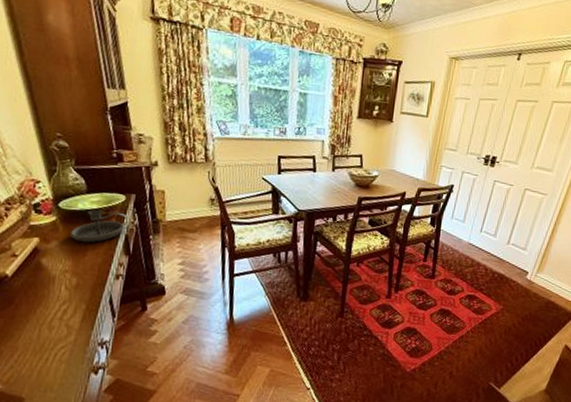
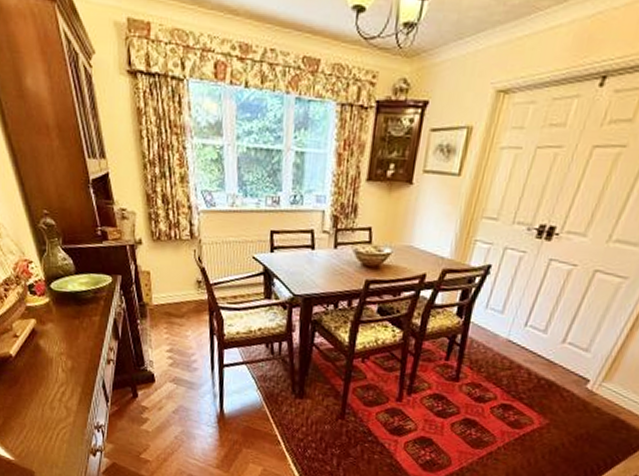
candlestick: present [71,209,131,243] -> none [63,291,119,326]

